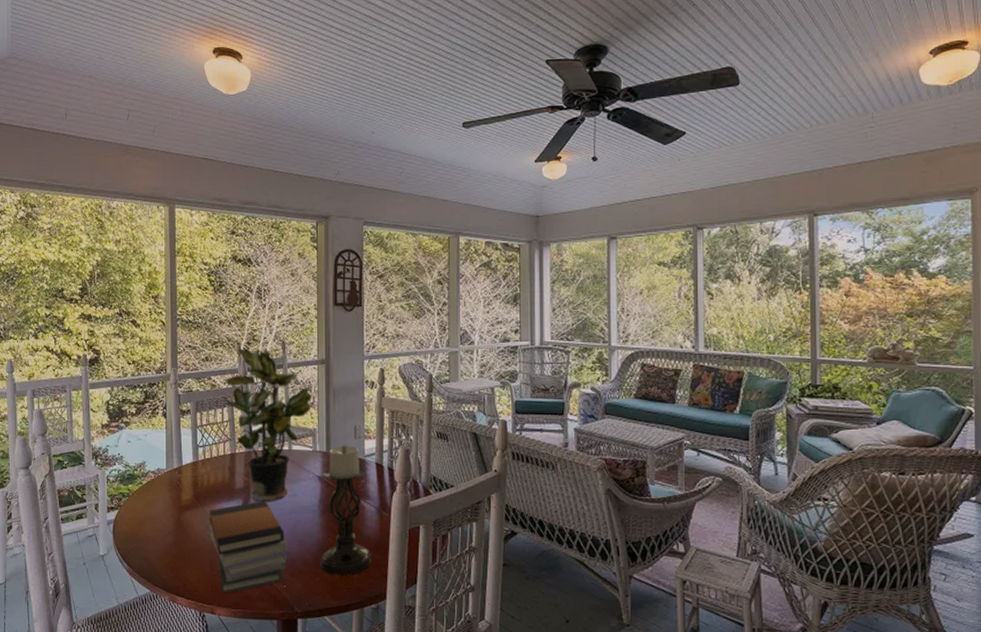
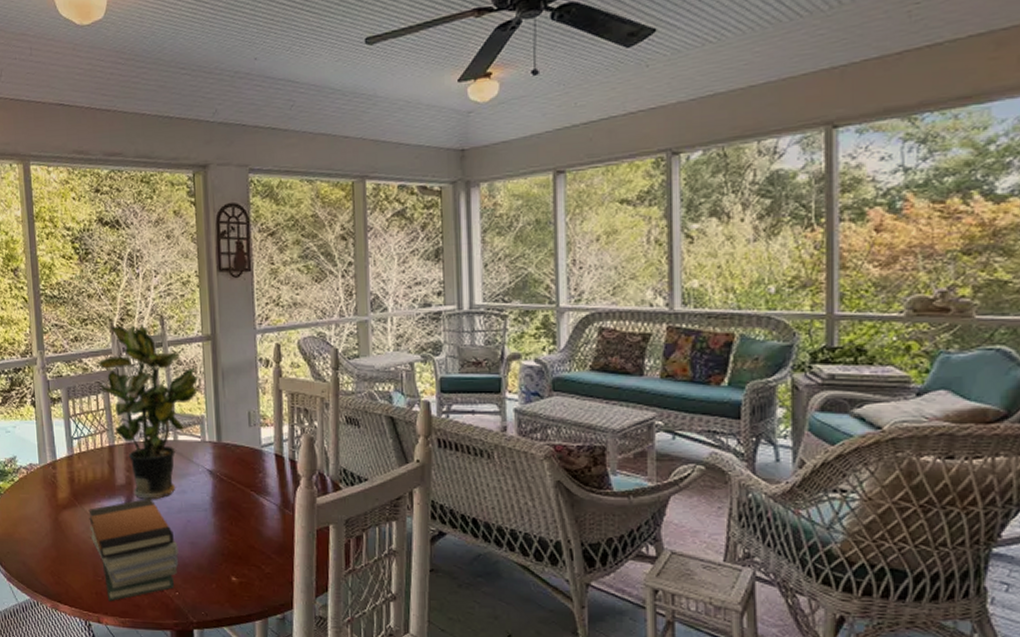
candle holder: present [320,444,372,576] -> none [214,433,275,583]

